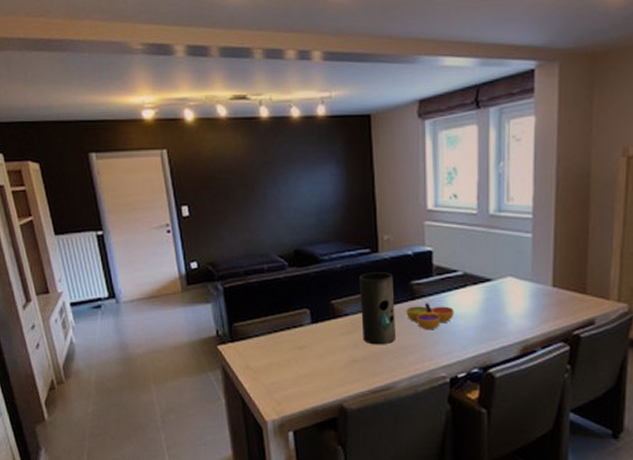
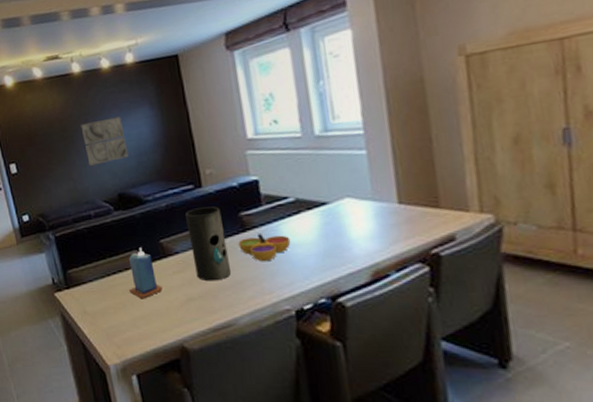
wall art: none [263,170,309,218] -> present [81,116,129,166]
candle: none [295,306,328,358] -> present [129,247,163,299]

